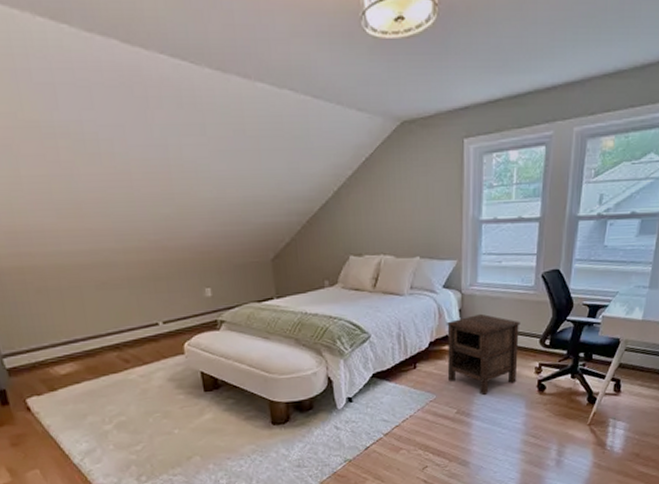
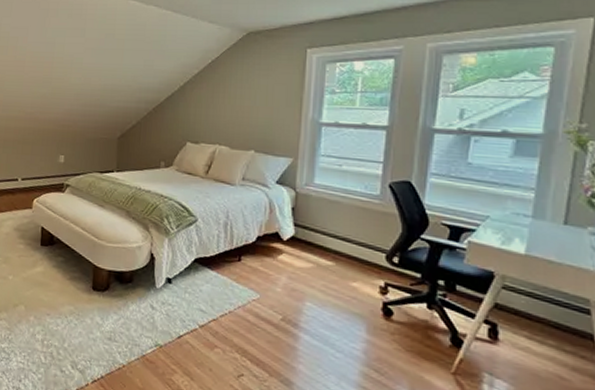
nightstand: present [446,313,520,395] -> none [274,215,362,306]

